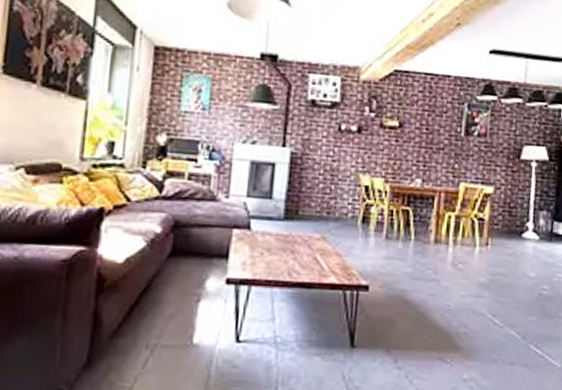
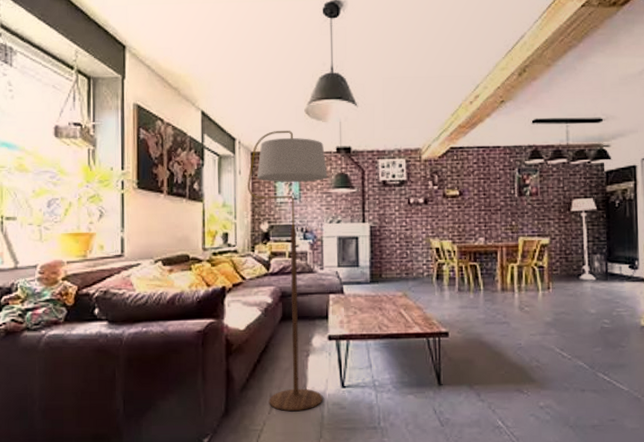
floor lamp: none [143,23,247,367] -> present [248,131,328,411]

